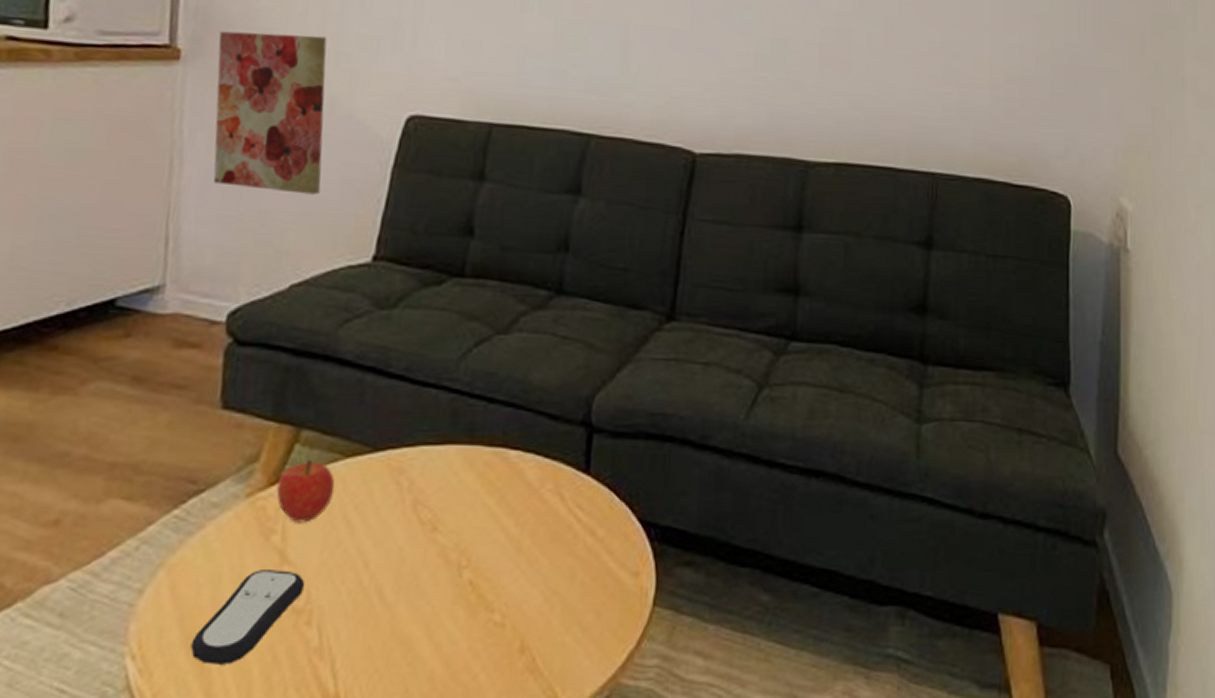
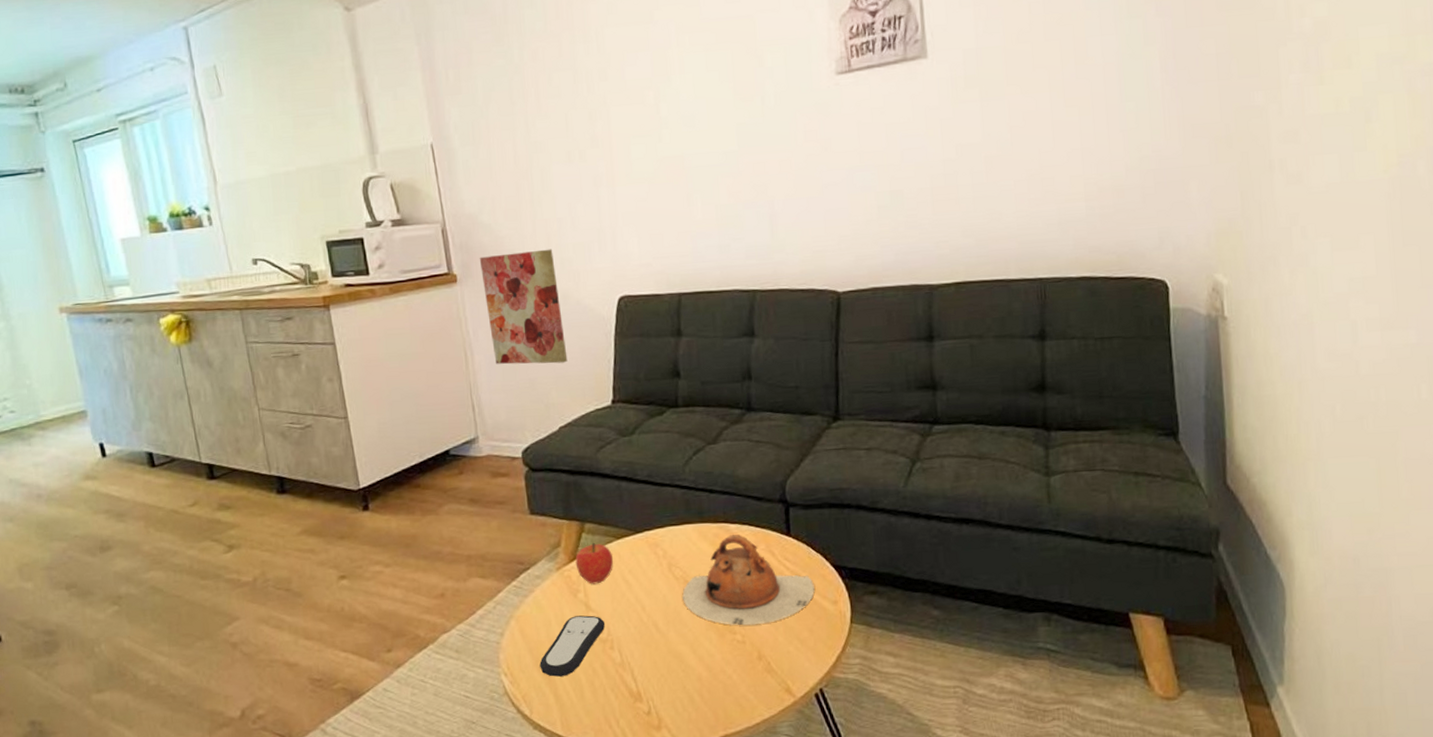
teapot: none [425,464,612,601] -> present [682,534,815,626]

